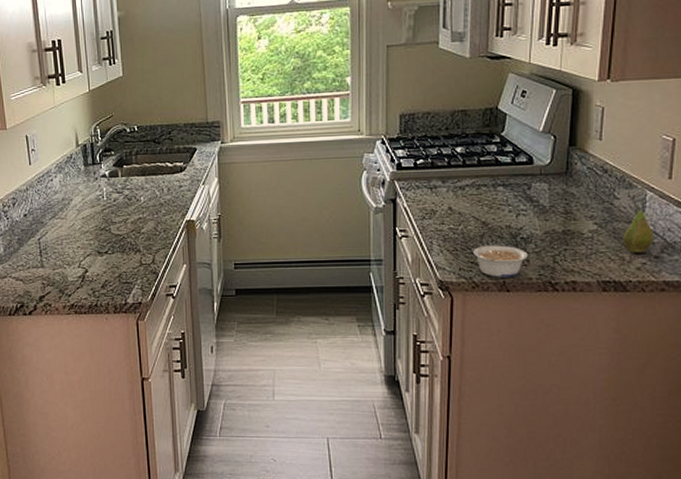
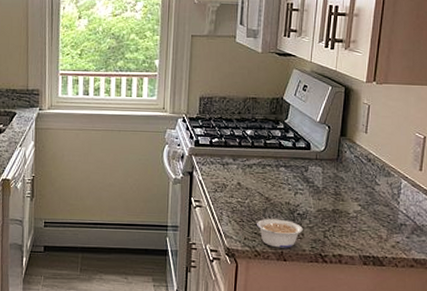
fruit: present [622,204,654,253] -> none [381,191,407,233]

